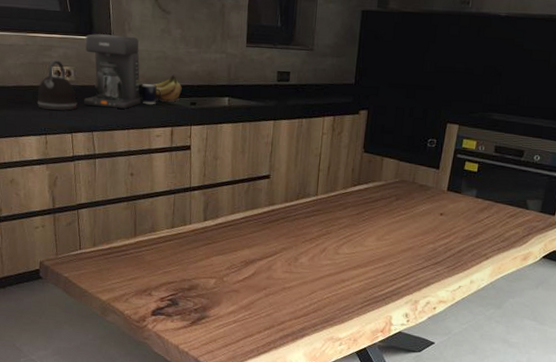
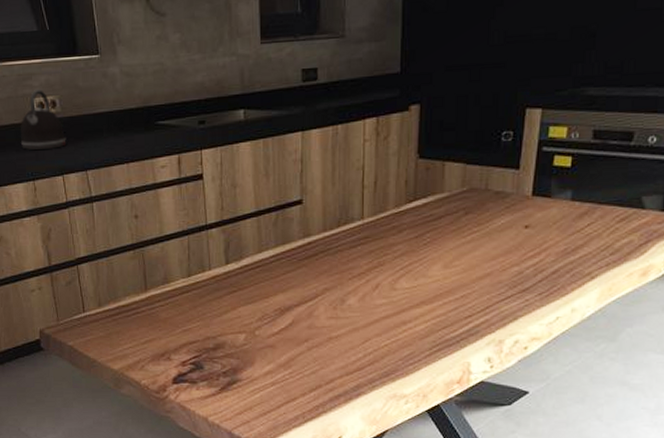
coffee maker: present [84,34,142,109] -> none [69,50,140,141]
mug: present [141,84,162,105] -> none [139,105,163,130]
fruit: present [153,74,182,102] -> none [153,89,187,124]

